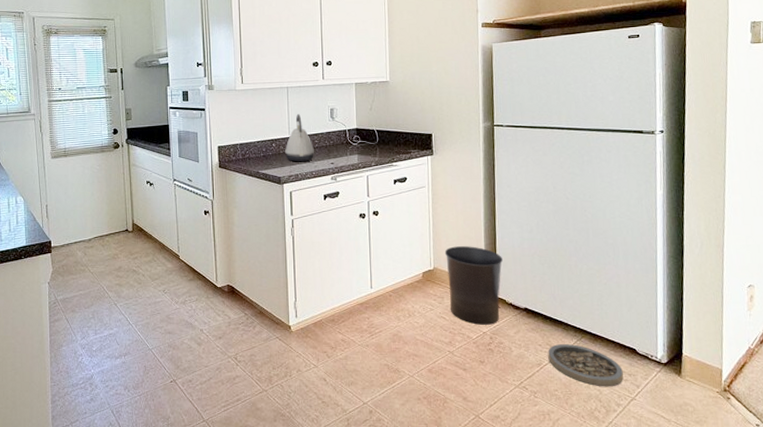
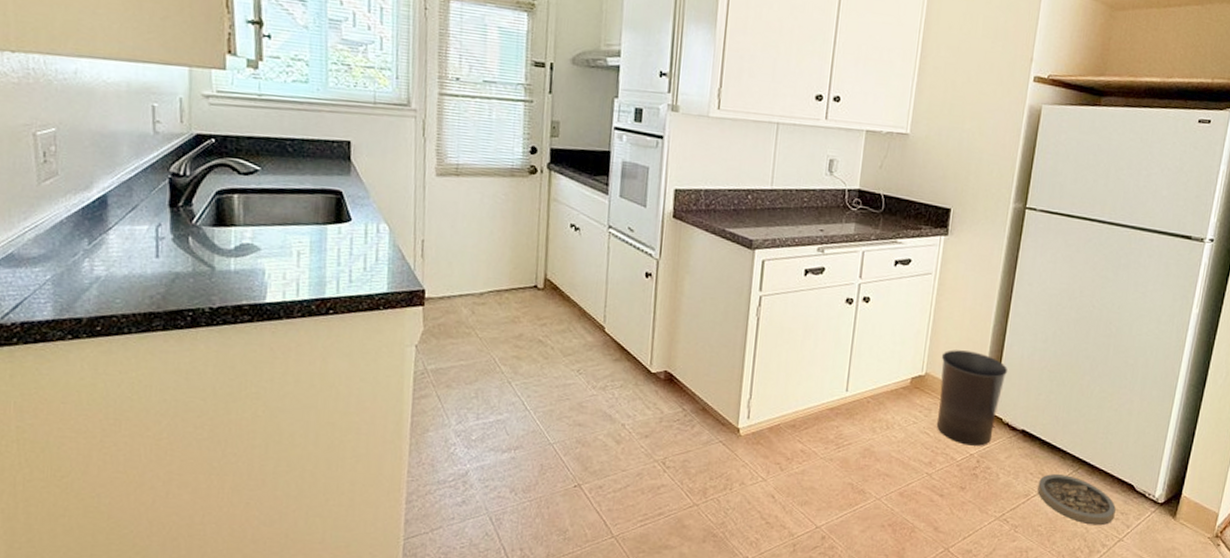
kettle: present [284,114,315,162] -> none [762,160,802,225]

